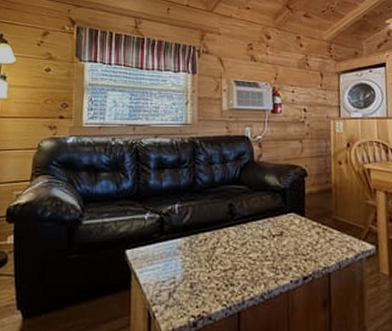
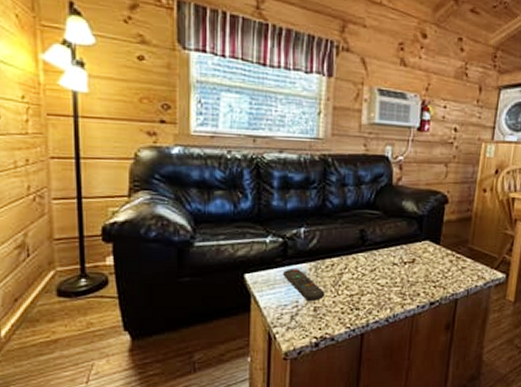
remote control: none [161,244,199,277] -> present [283,269,324,301]

